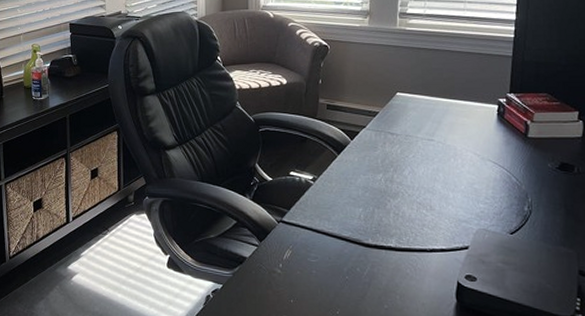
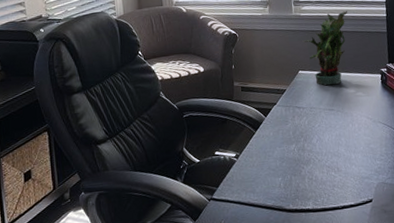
potted plant: none [405,28,465,112] -> present [302,11,348,86]

